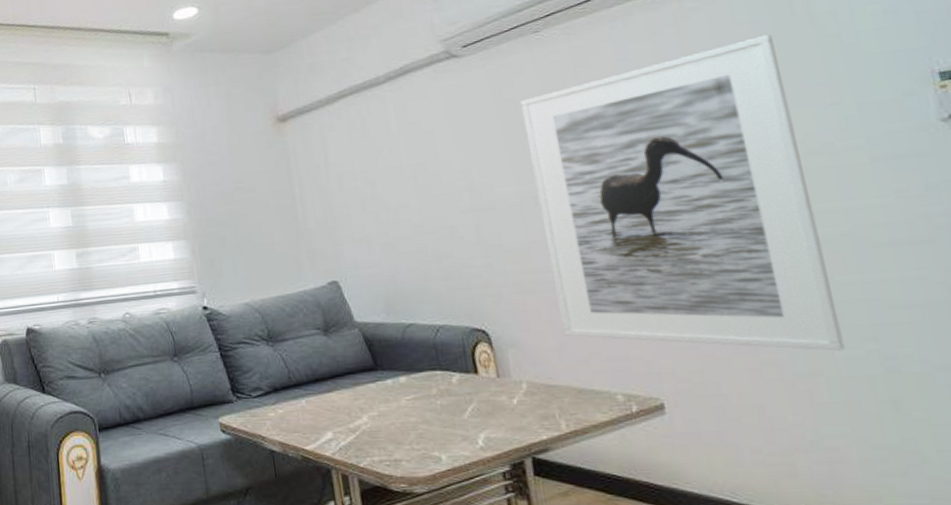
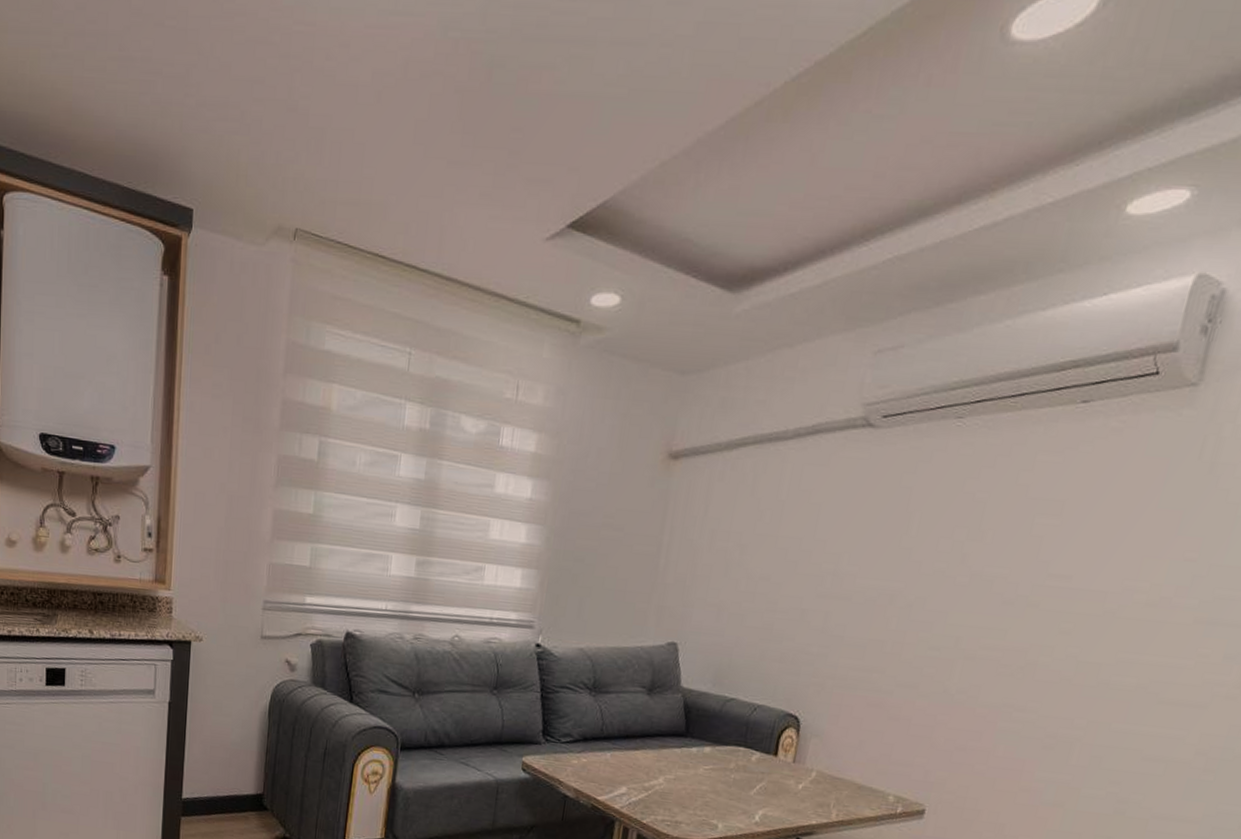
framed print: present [520,34,845,351] -> none [866,474,1171,789]

